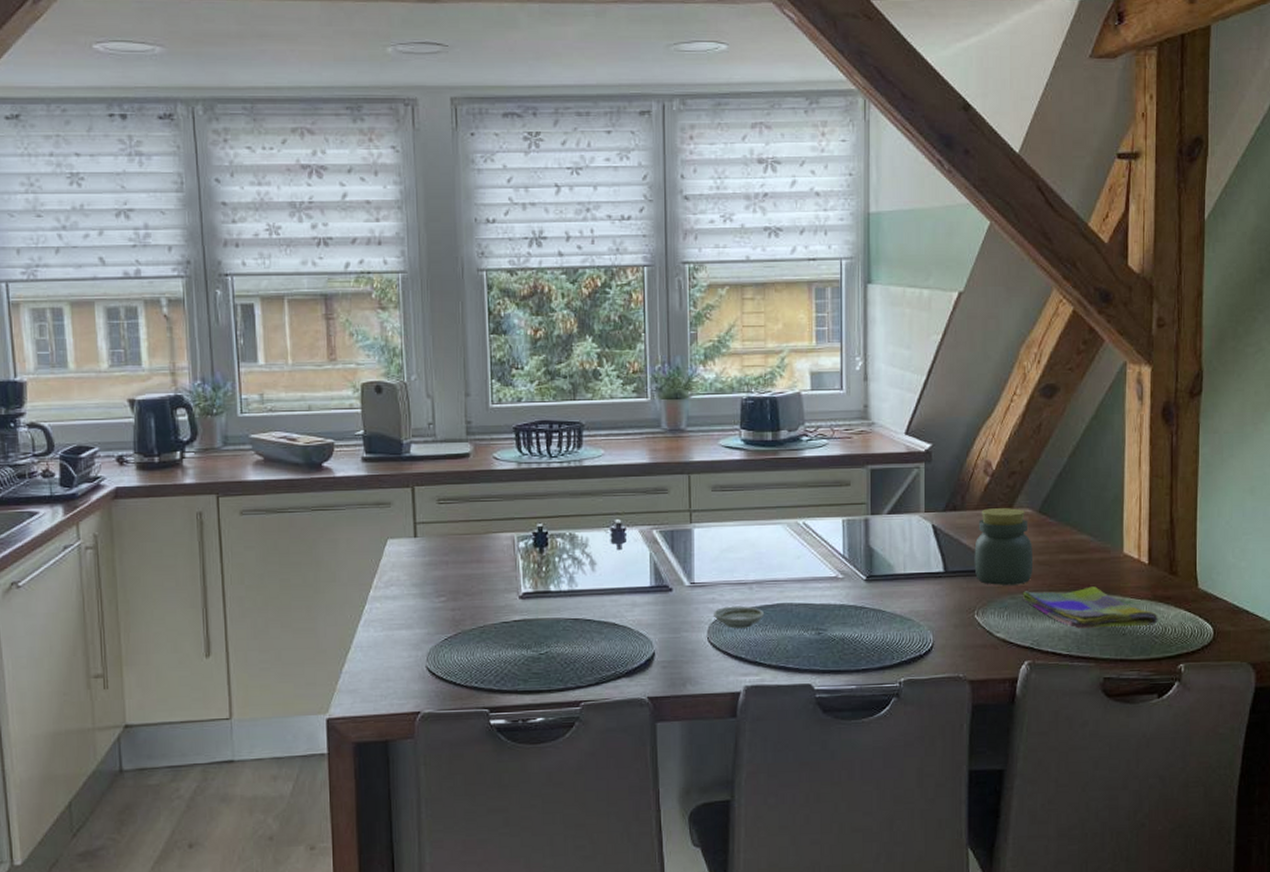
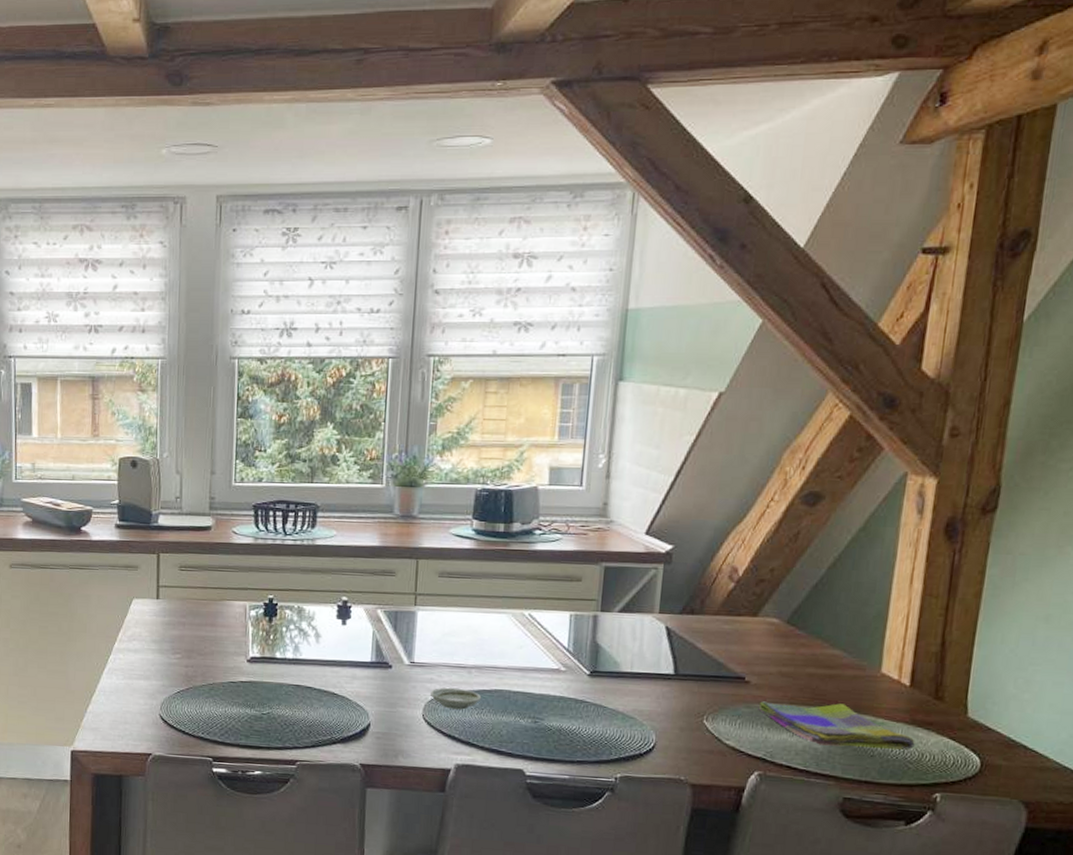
jar: present [974,508,1032,585] -> none [708,615,776,694]

